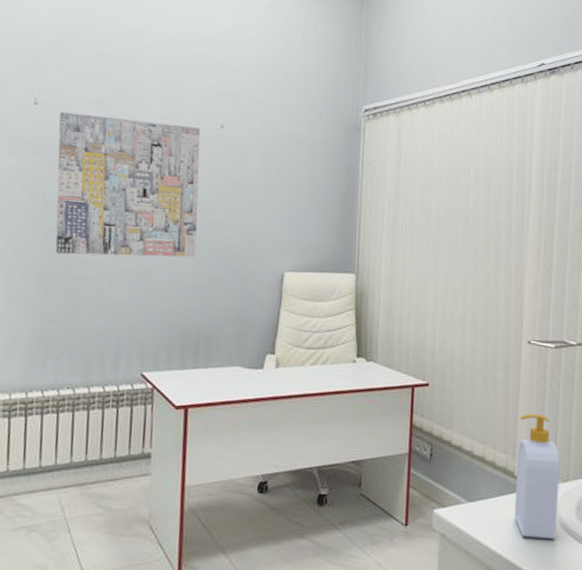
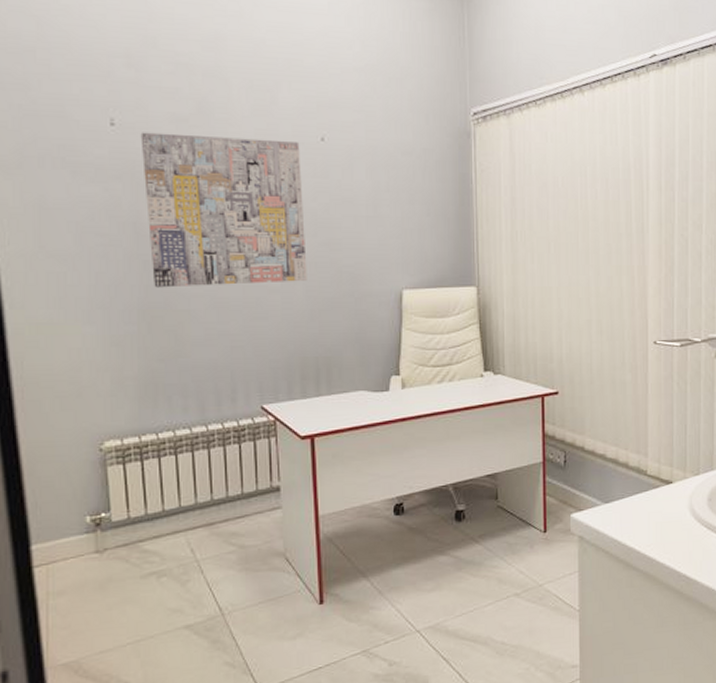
soap bottle: present [514,413,560,540] -> none [649,412,691,532]

